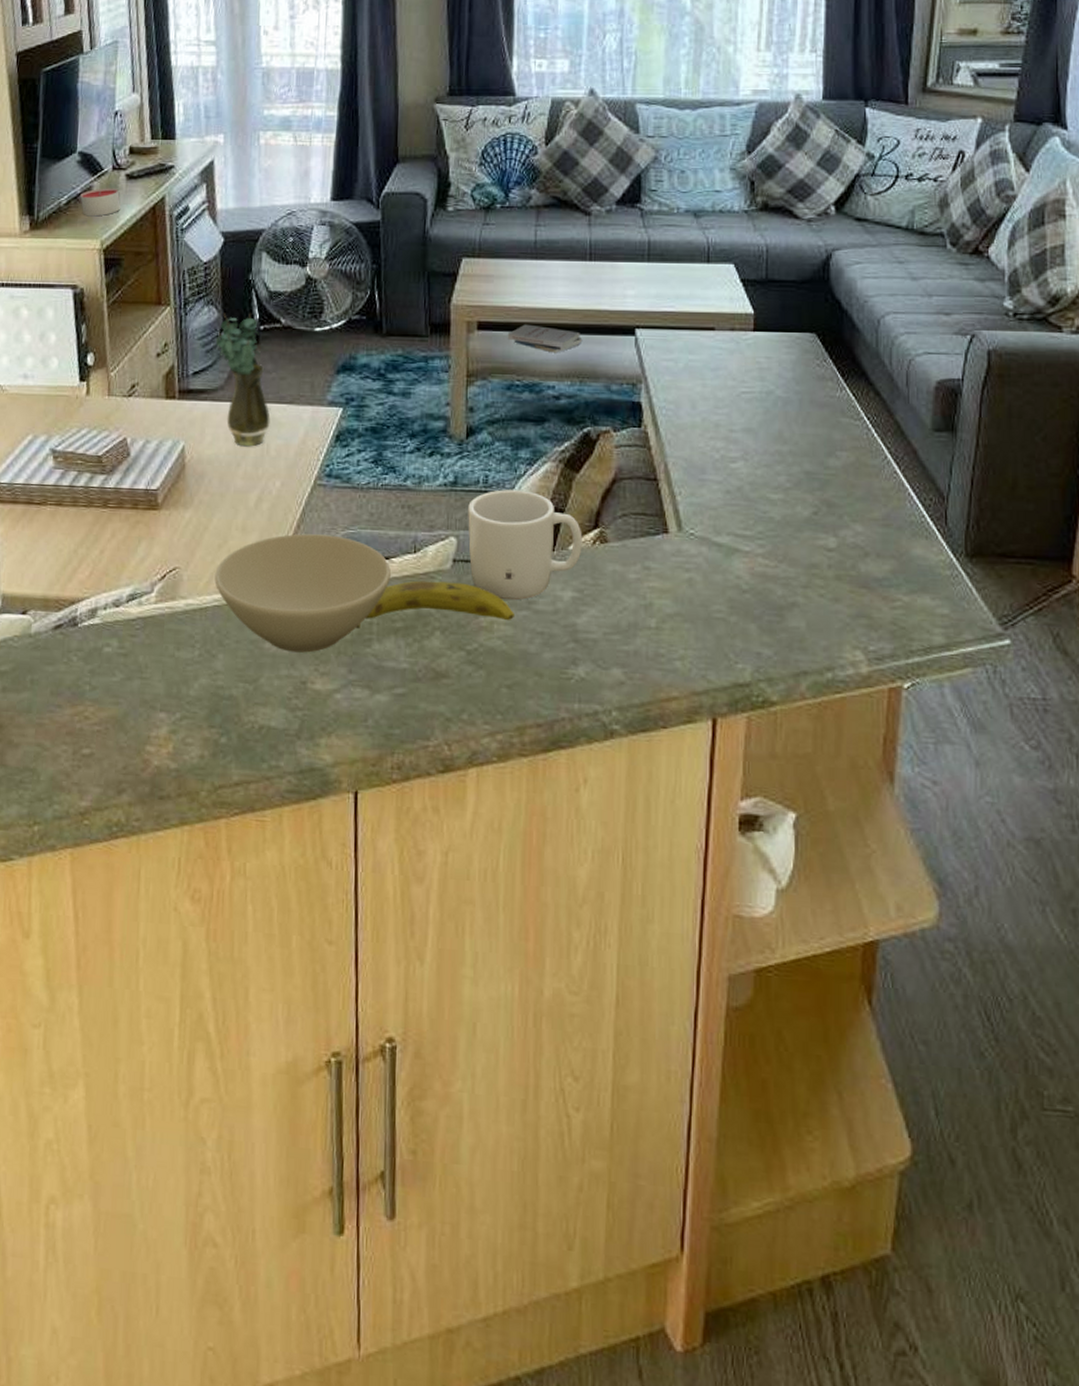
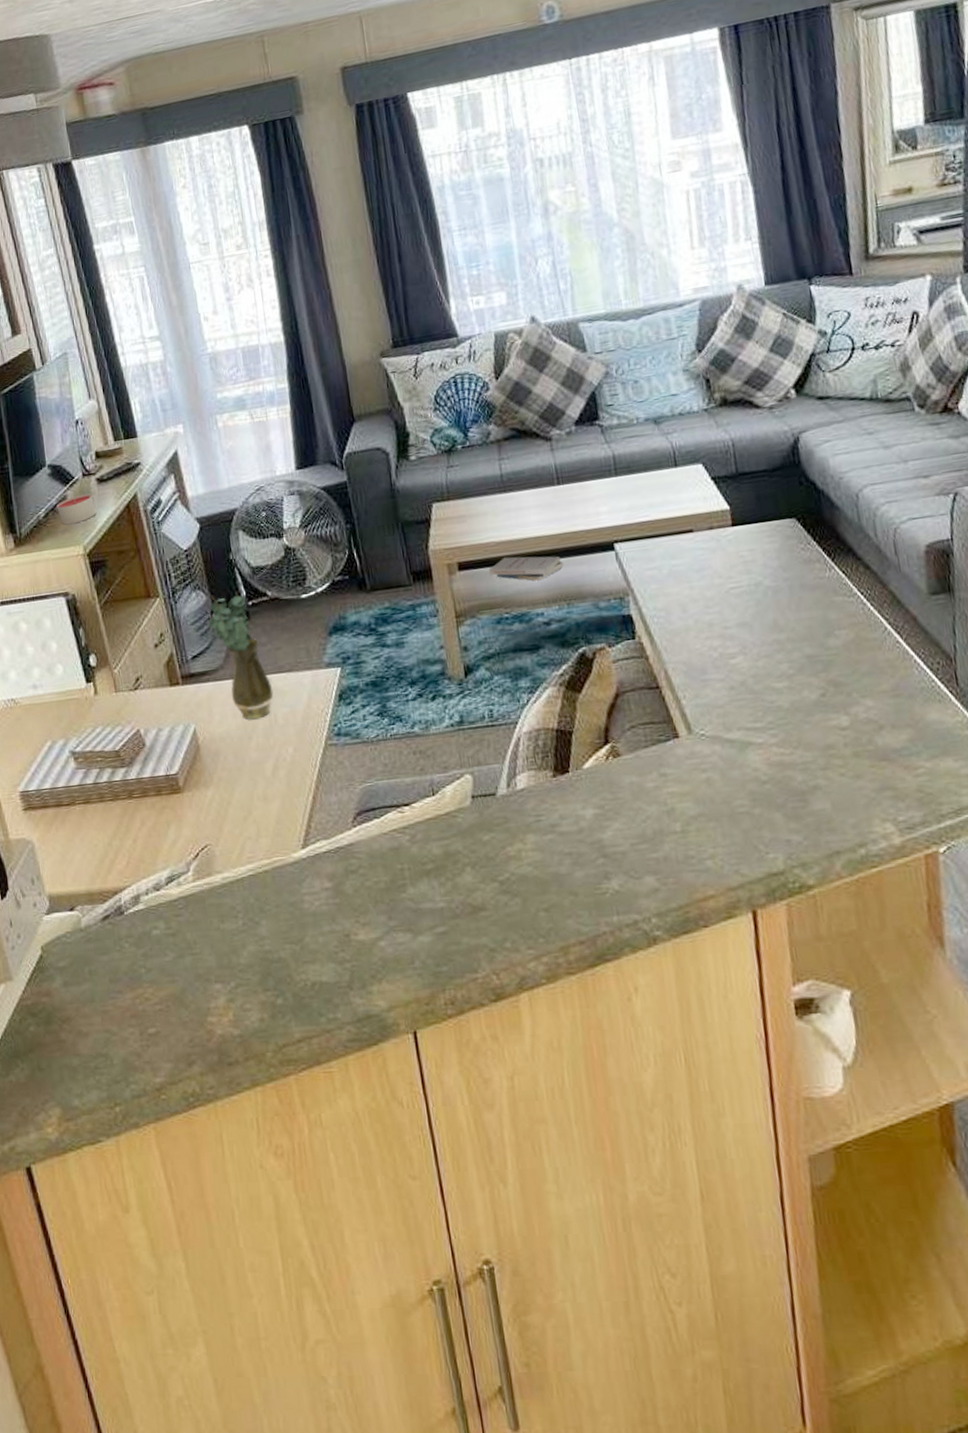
bowl: present [214,533,391,653] -> none [245,790,414,908]
fruit: present [356,580,514,628] -> none [388,816,540,876]
mug: present [468,489,583,601] -> none [477,718,597,828]

